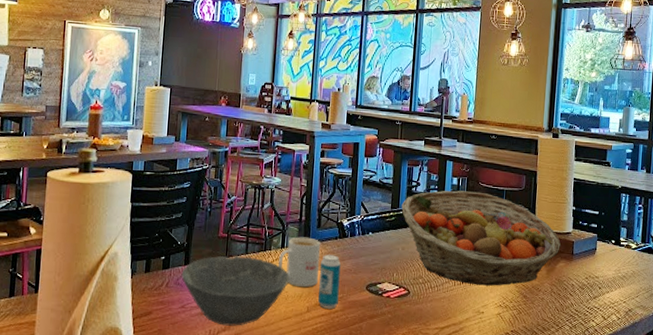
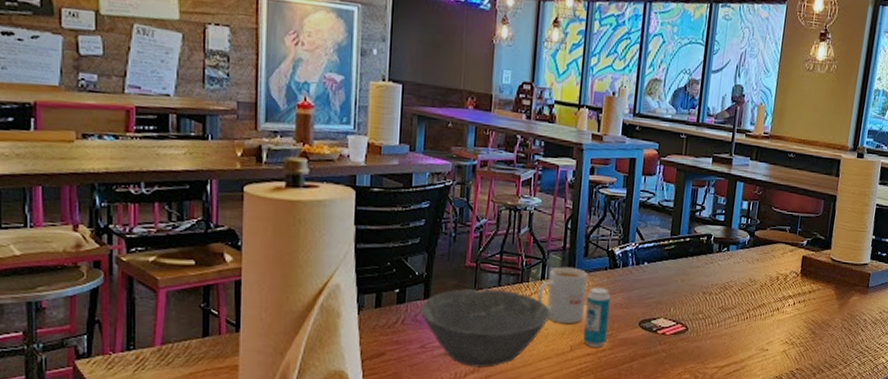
fruit basket: present [401,190,561,286] -> none [682,215,857,321]

